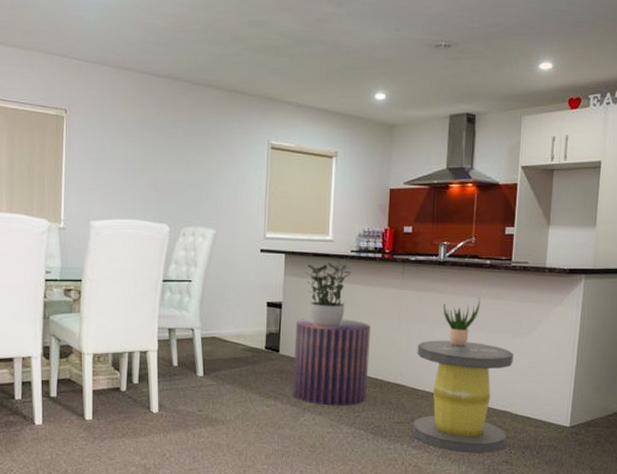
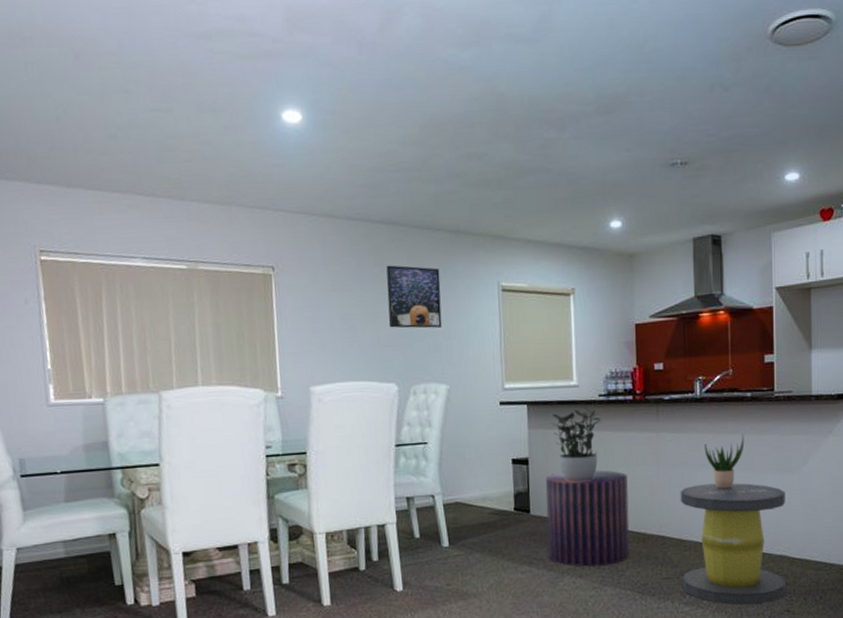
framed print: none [166,116,216,177] -> present [386,265,442,329]

